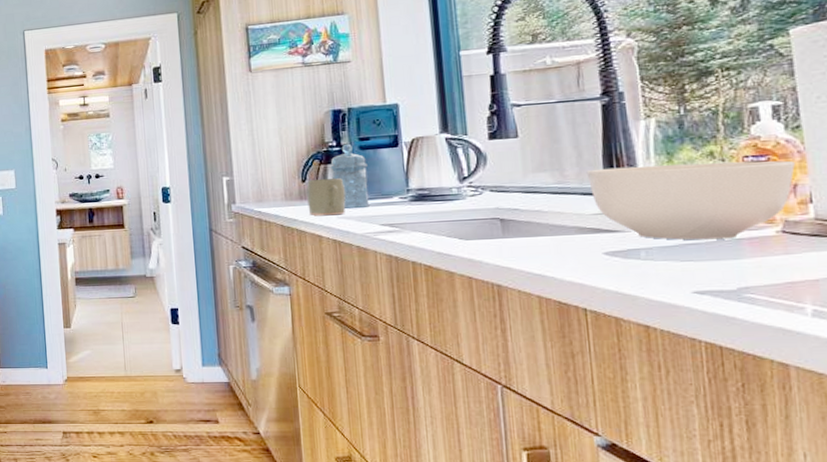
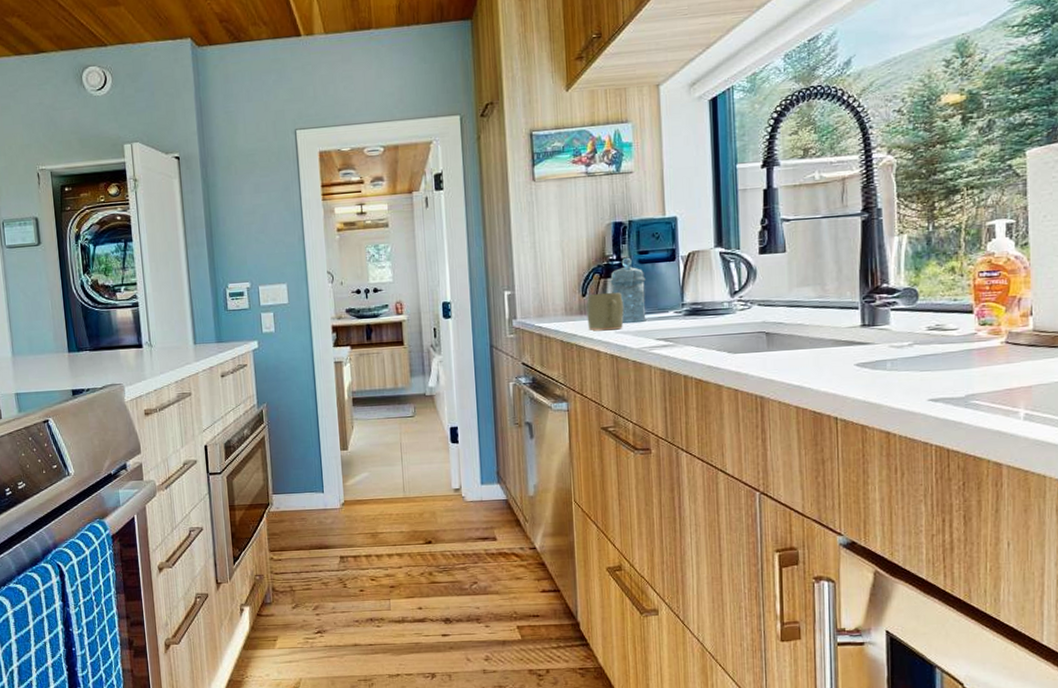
bowl: present [586,160,796,240] -> none [844,276,1022,351]

